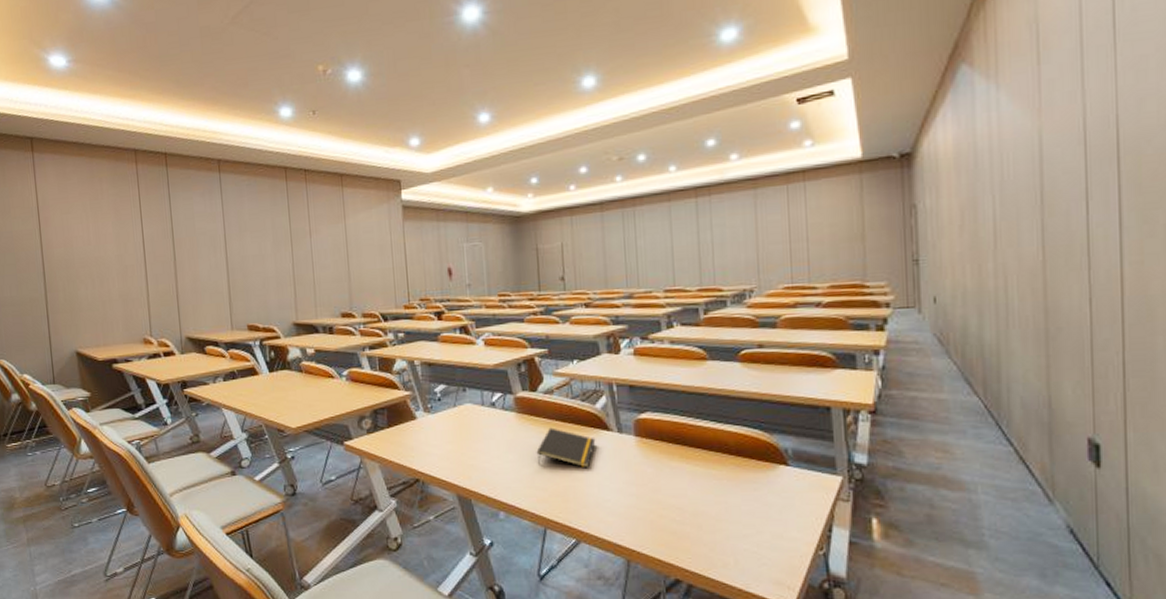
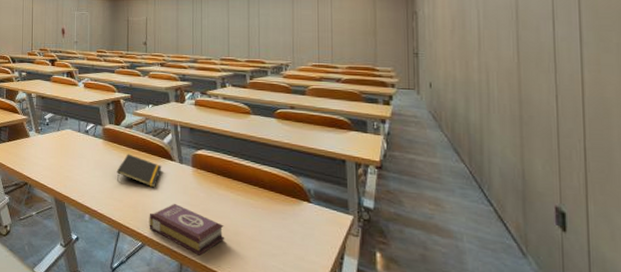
book: none [583,486,683,547] -> present [149,204,225,256]

